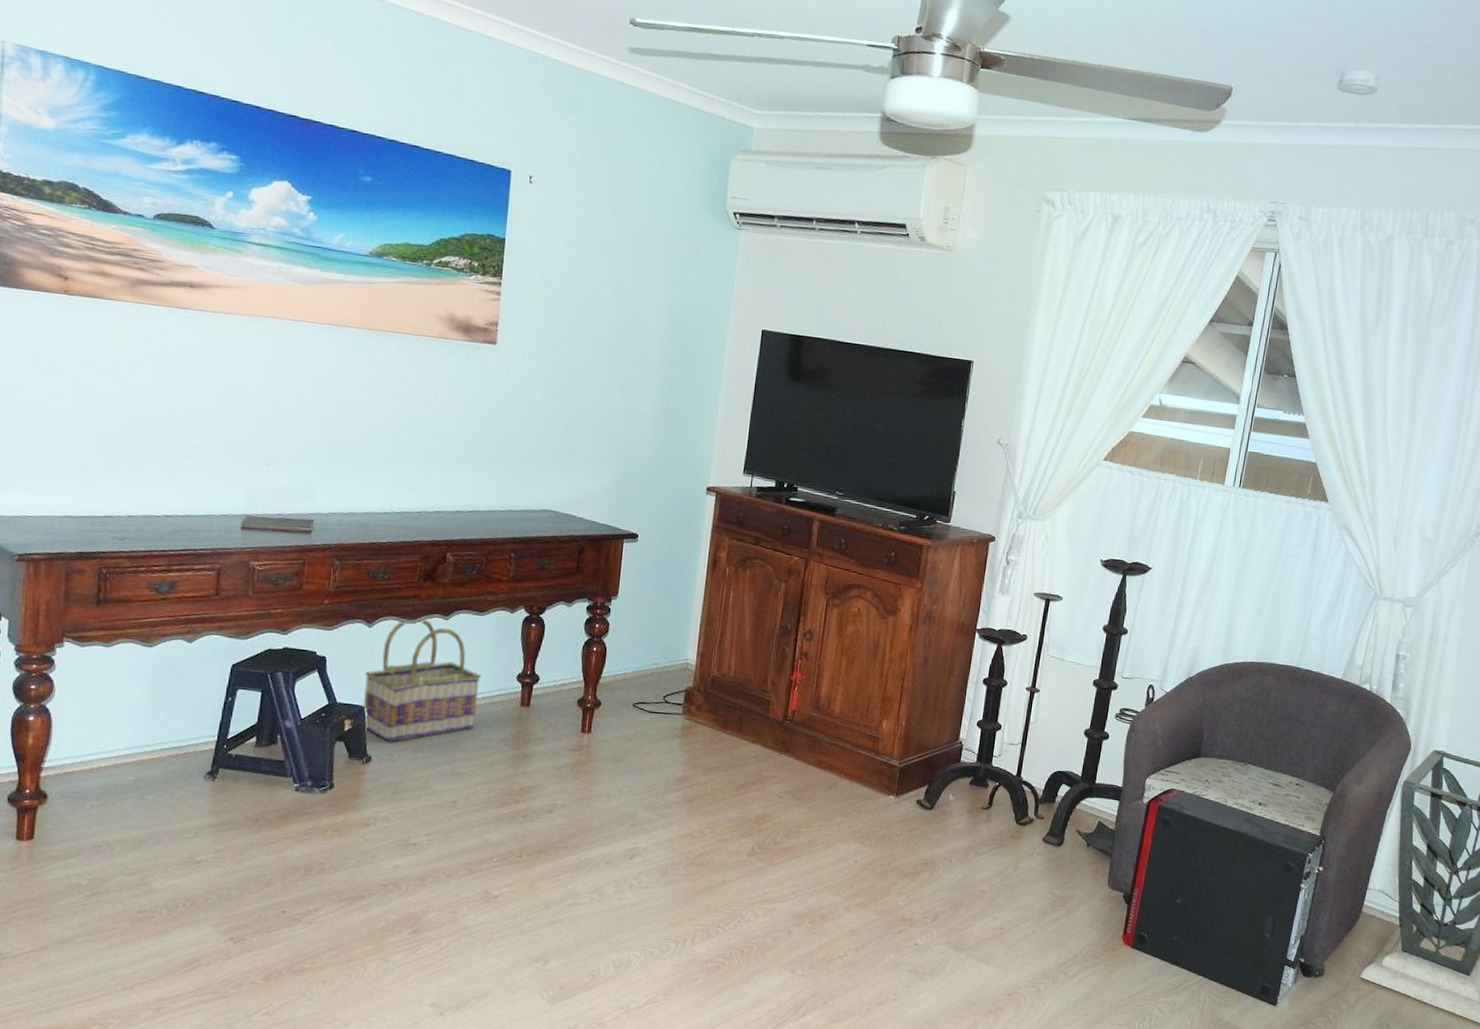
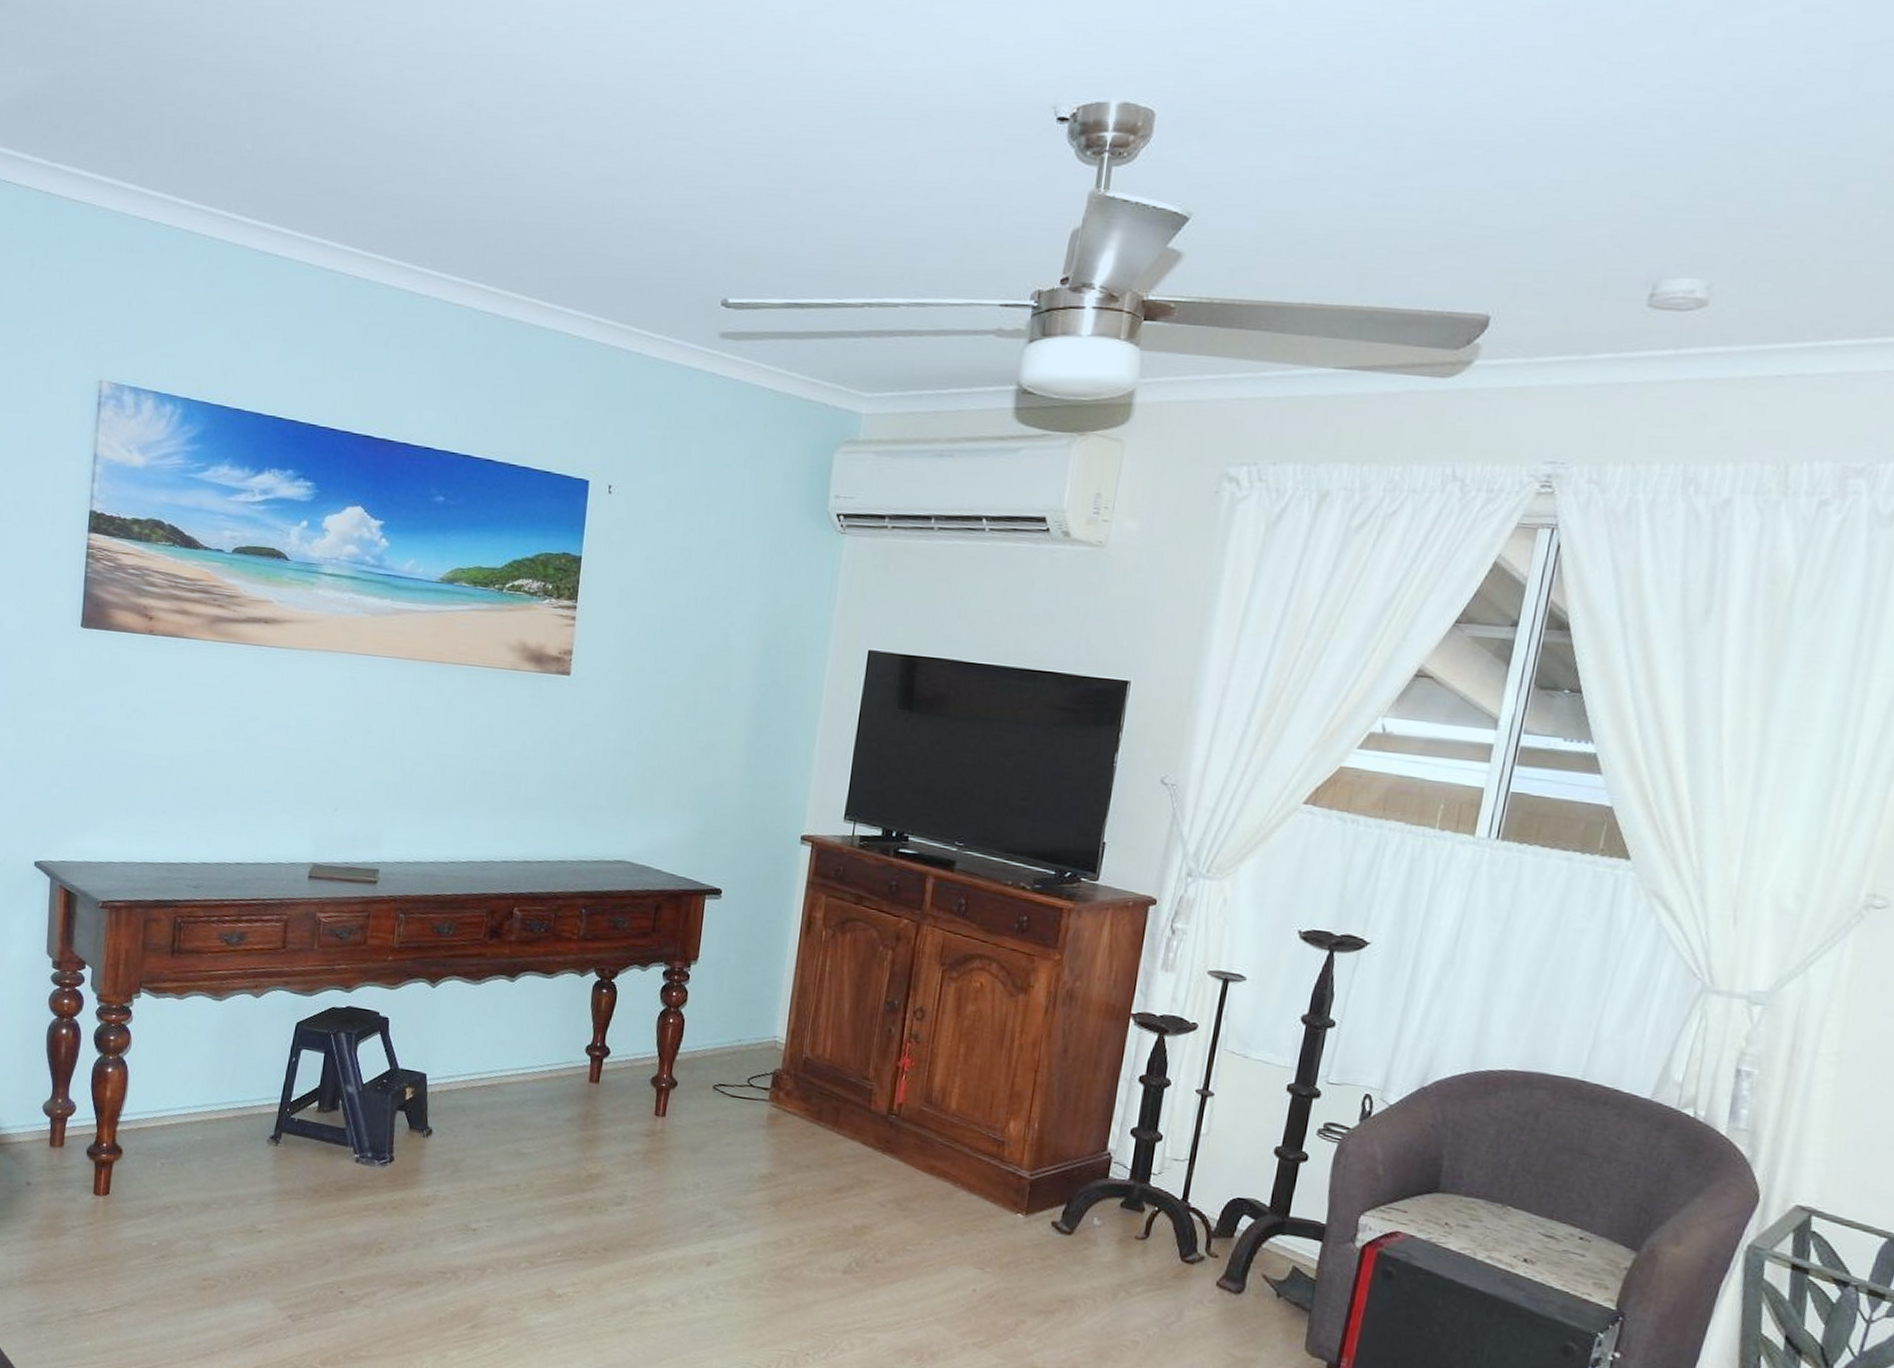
basket: present [363,618,481,742] -> none [424,979,548,1115]

